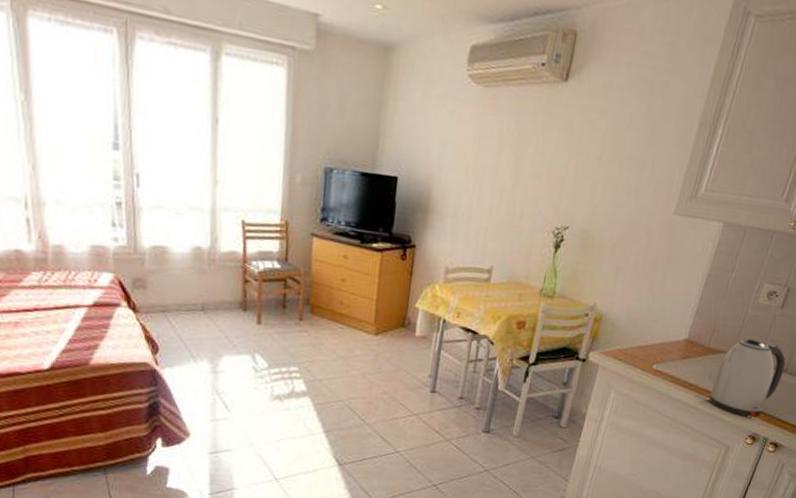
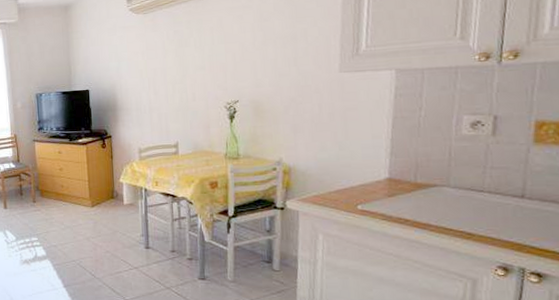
kettle: present [709,339,786,417] -> none [433,170,520,247]

